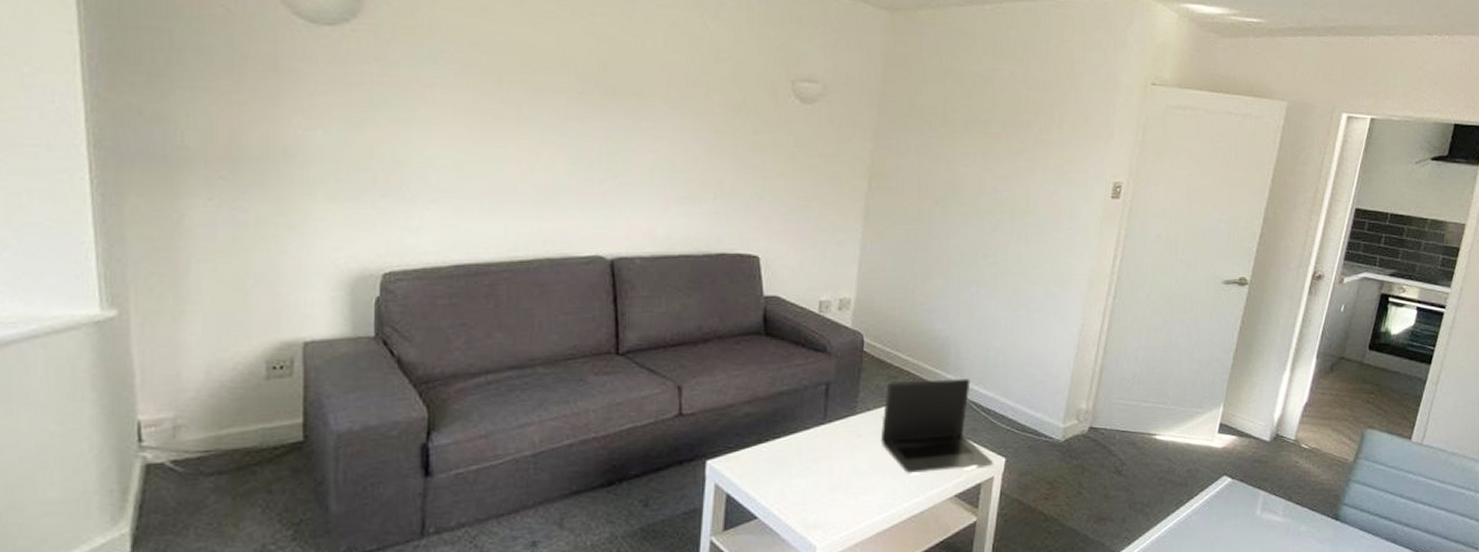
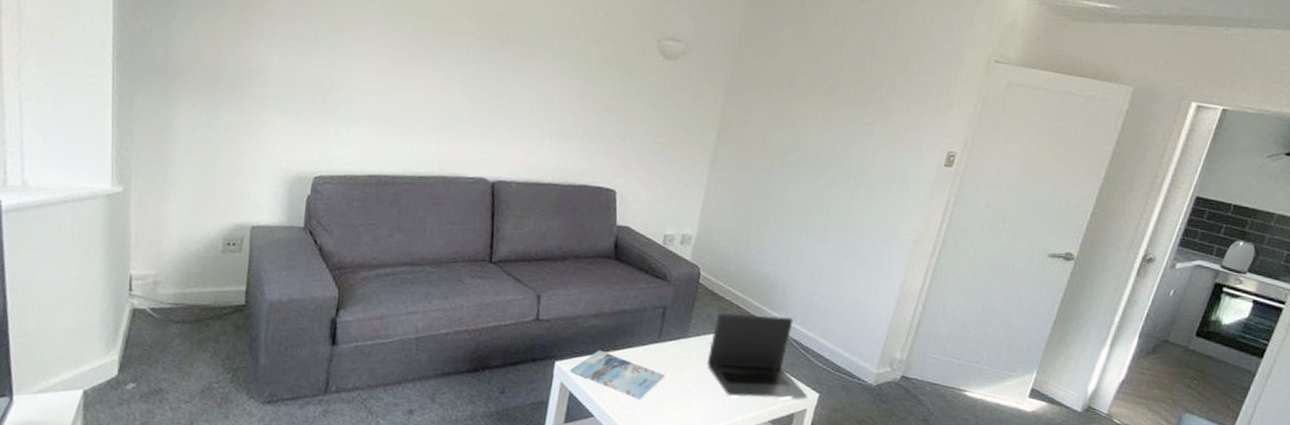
magazine: none [725,441,836,492] -> present [570,350,666,400]
kettle: none [1384,247,1420,283] -> present [1220,239,1263,275]

